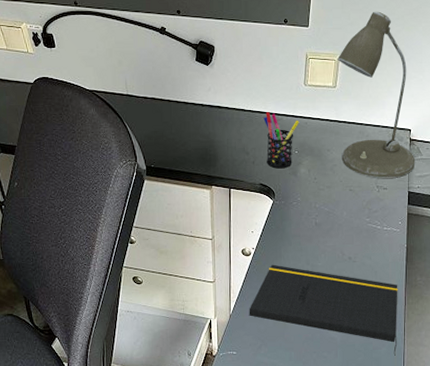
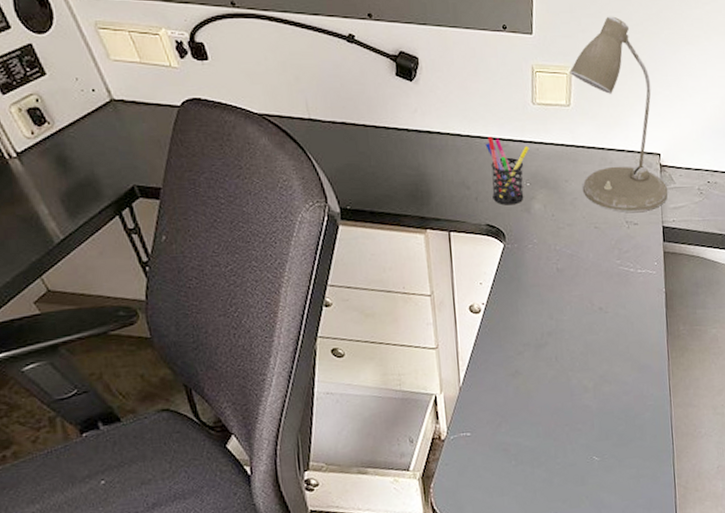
notepad: present [249,264,398,356] -> none [482,321,662,421]

